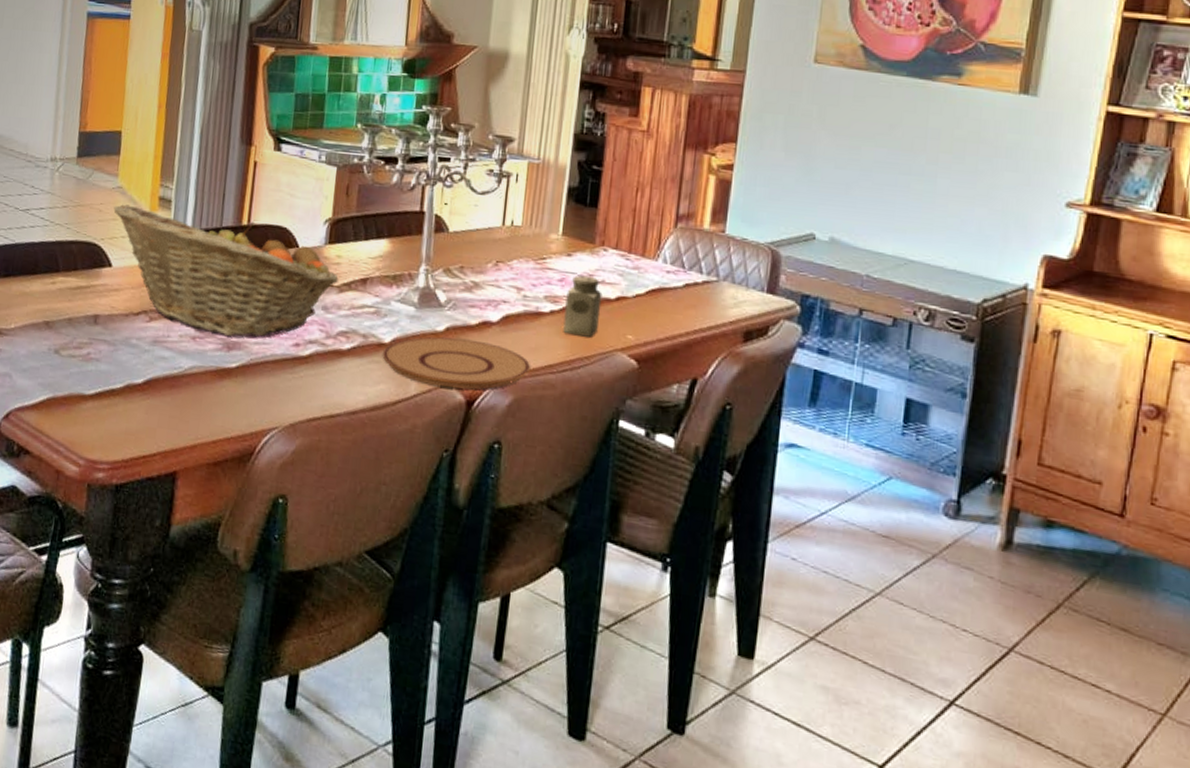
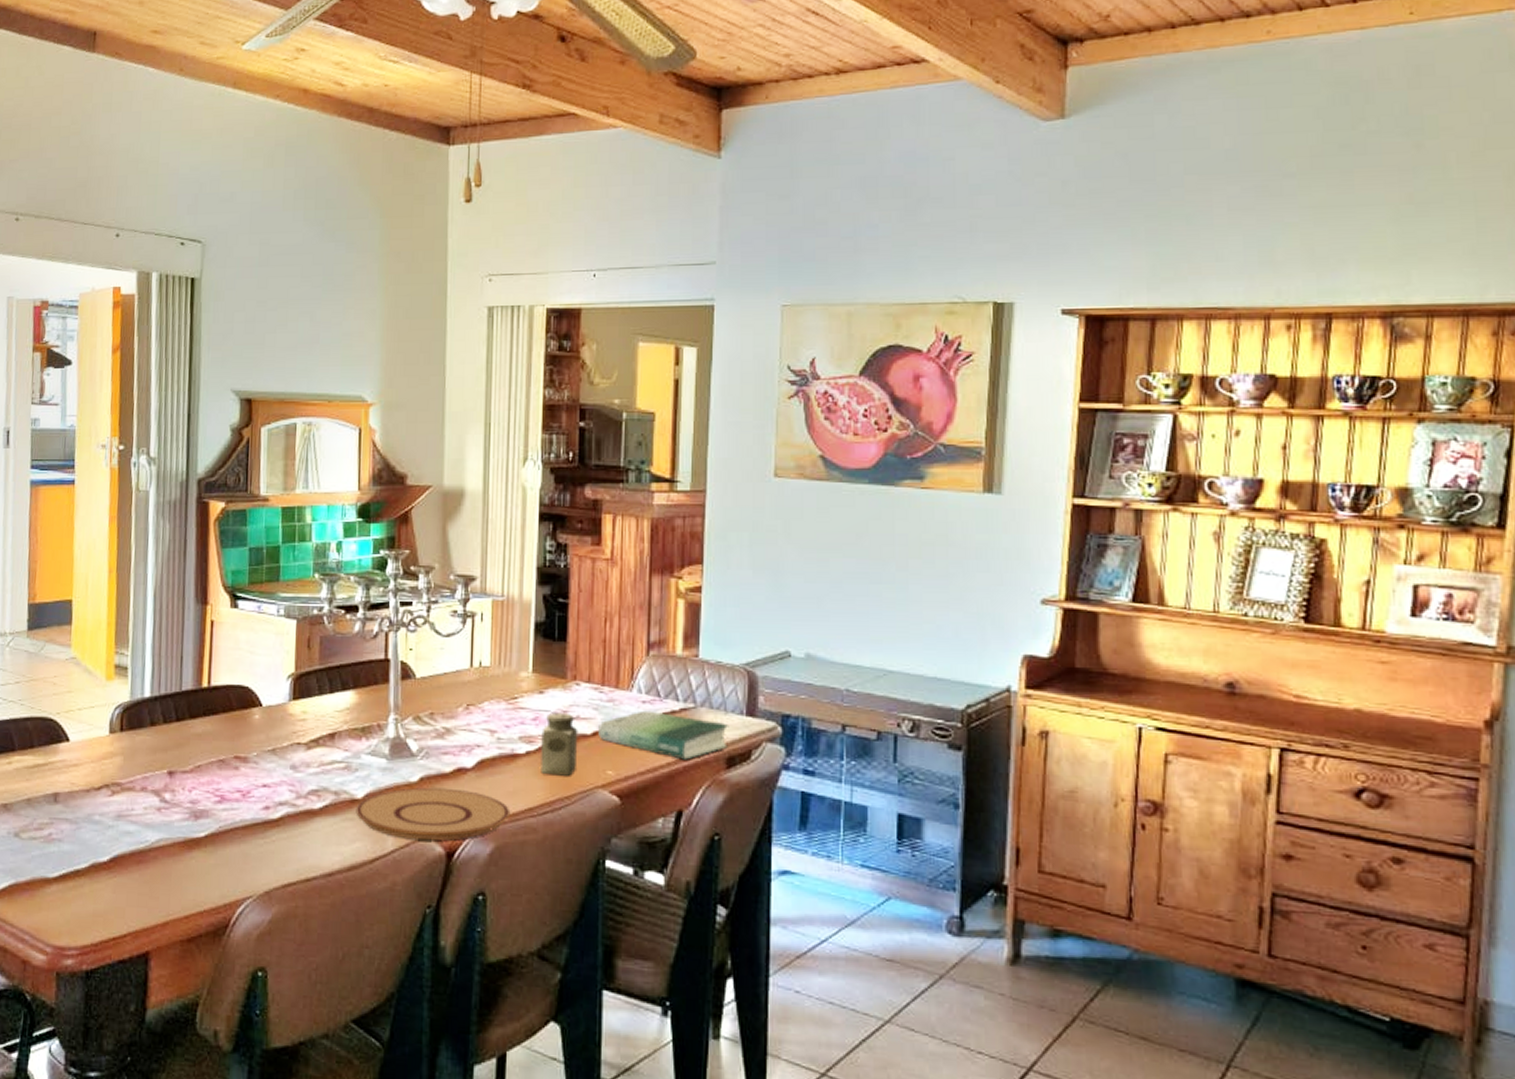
fruit basket: present [114,204,338,337] -> none [68,675,305,804]
book: none [621,280,750,331] -> present [598,710,729,760]

